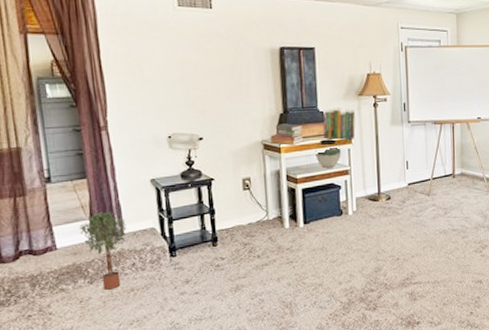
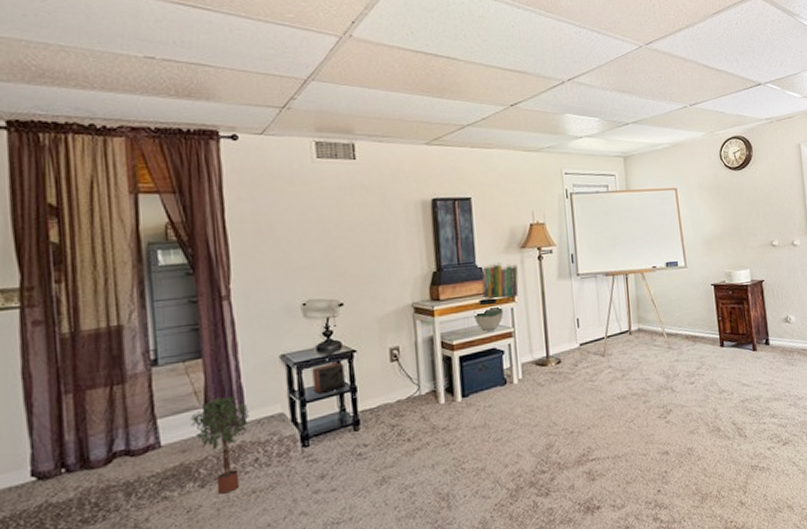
decorative box: none [177,188,205,213] -> present [312,362,345,394]
books: present [270,123,304,145] -> none [422,282,461,307]

